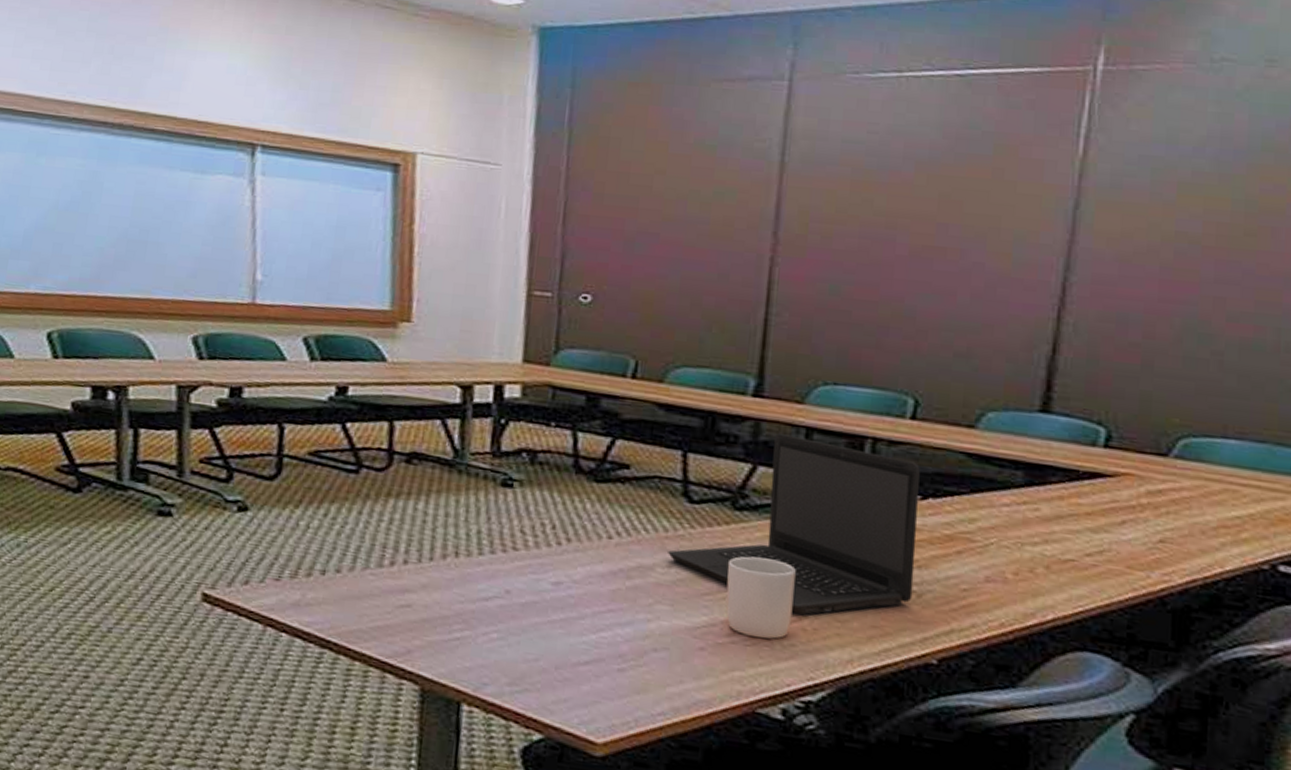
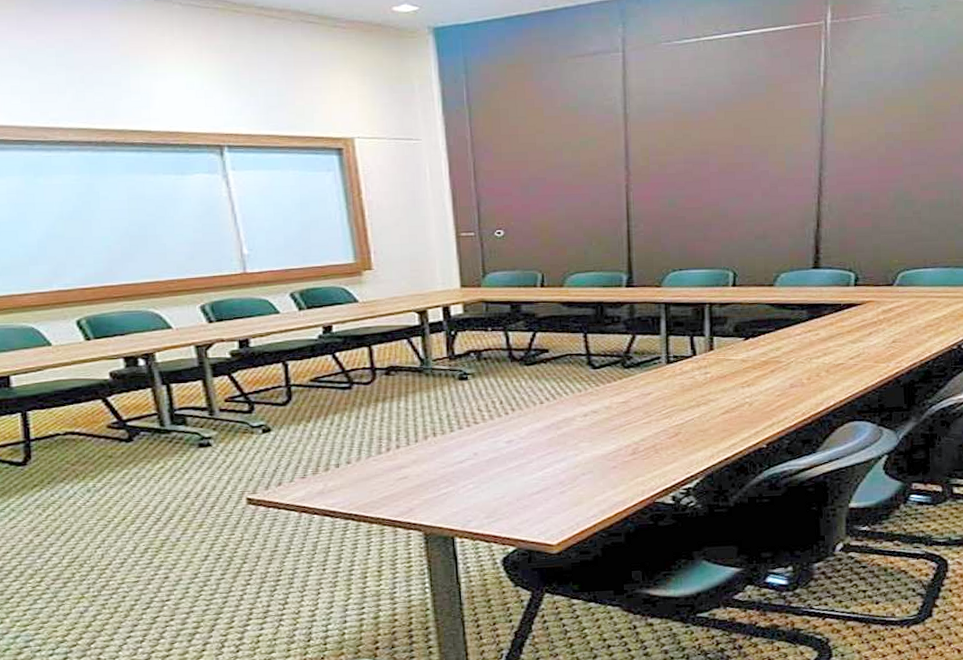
laptop: present [668,434,920,615] -> none [583,310,746,432]
mug: present [726,556,796,639] -> none [624,397,671,453]

